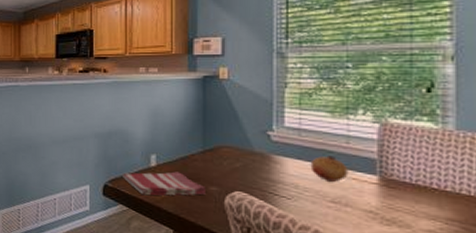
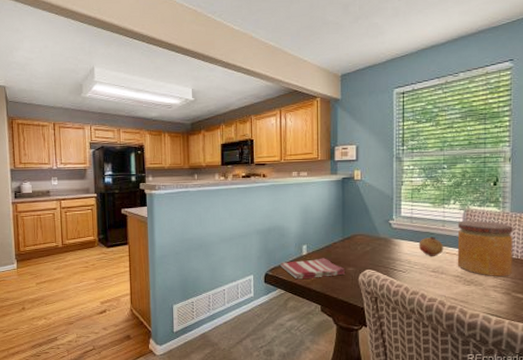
jar: none [369,137,461,219] -> present [457,220,513,276]

